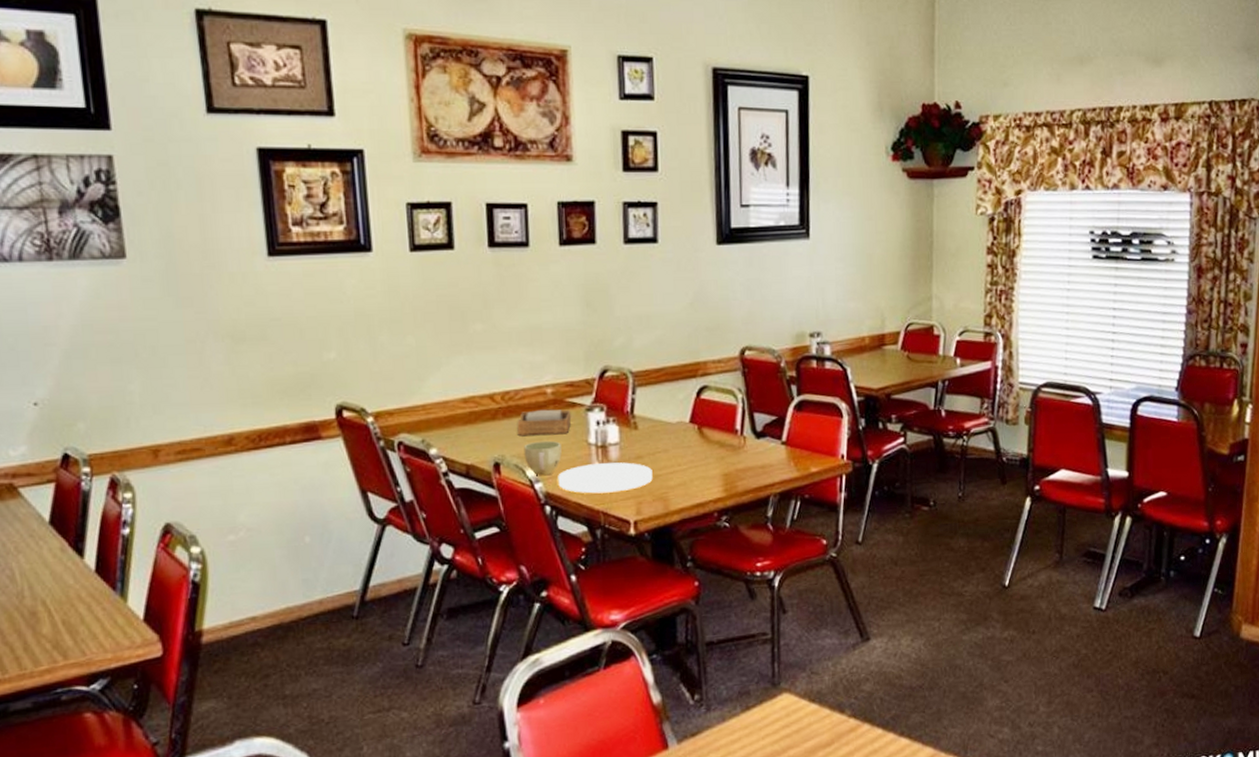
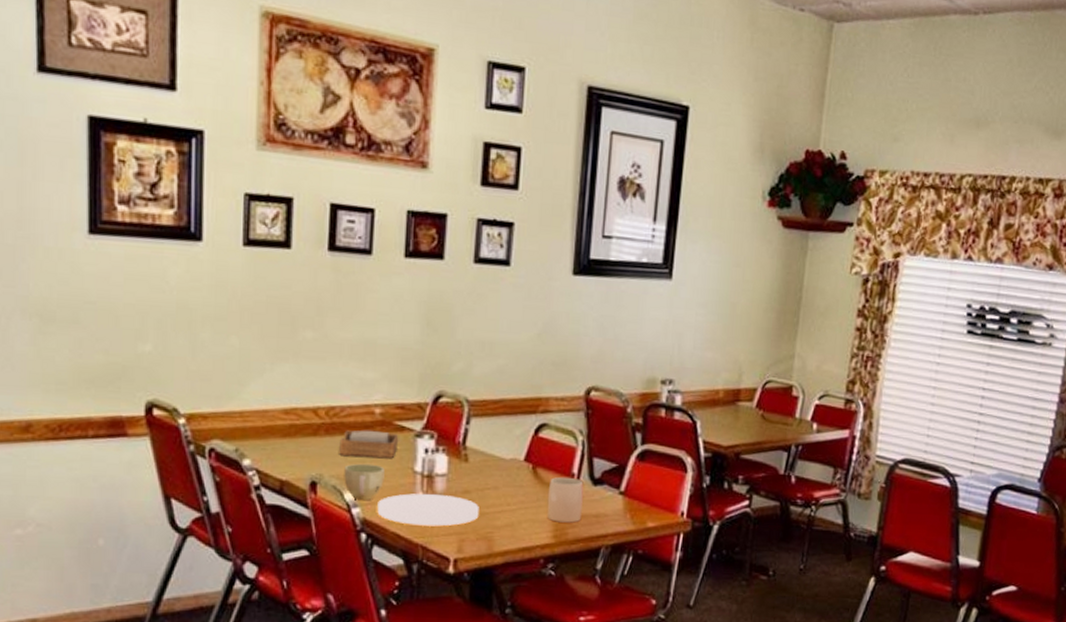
mug: none [714,433,749,477] -> present [547,477,584,523]

